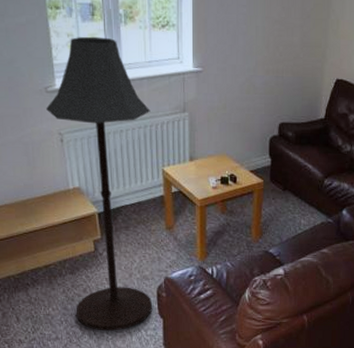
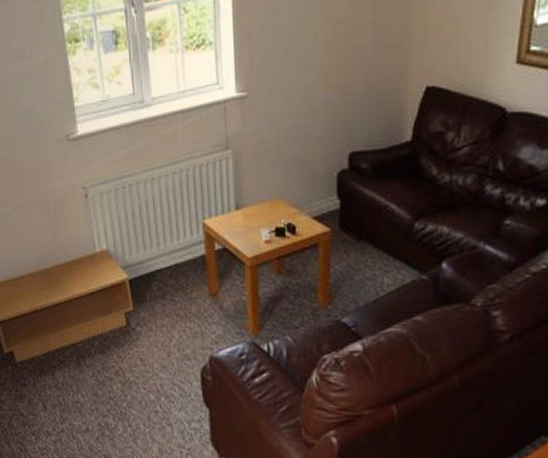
floor lamp: present [46,36,153,331] -> none [68,68,197,423]

